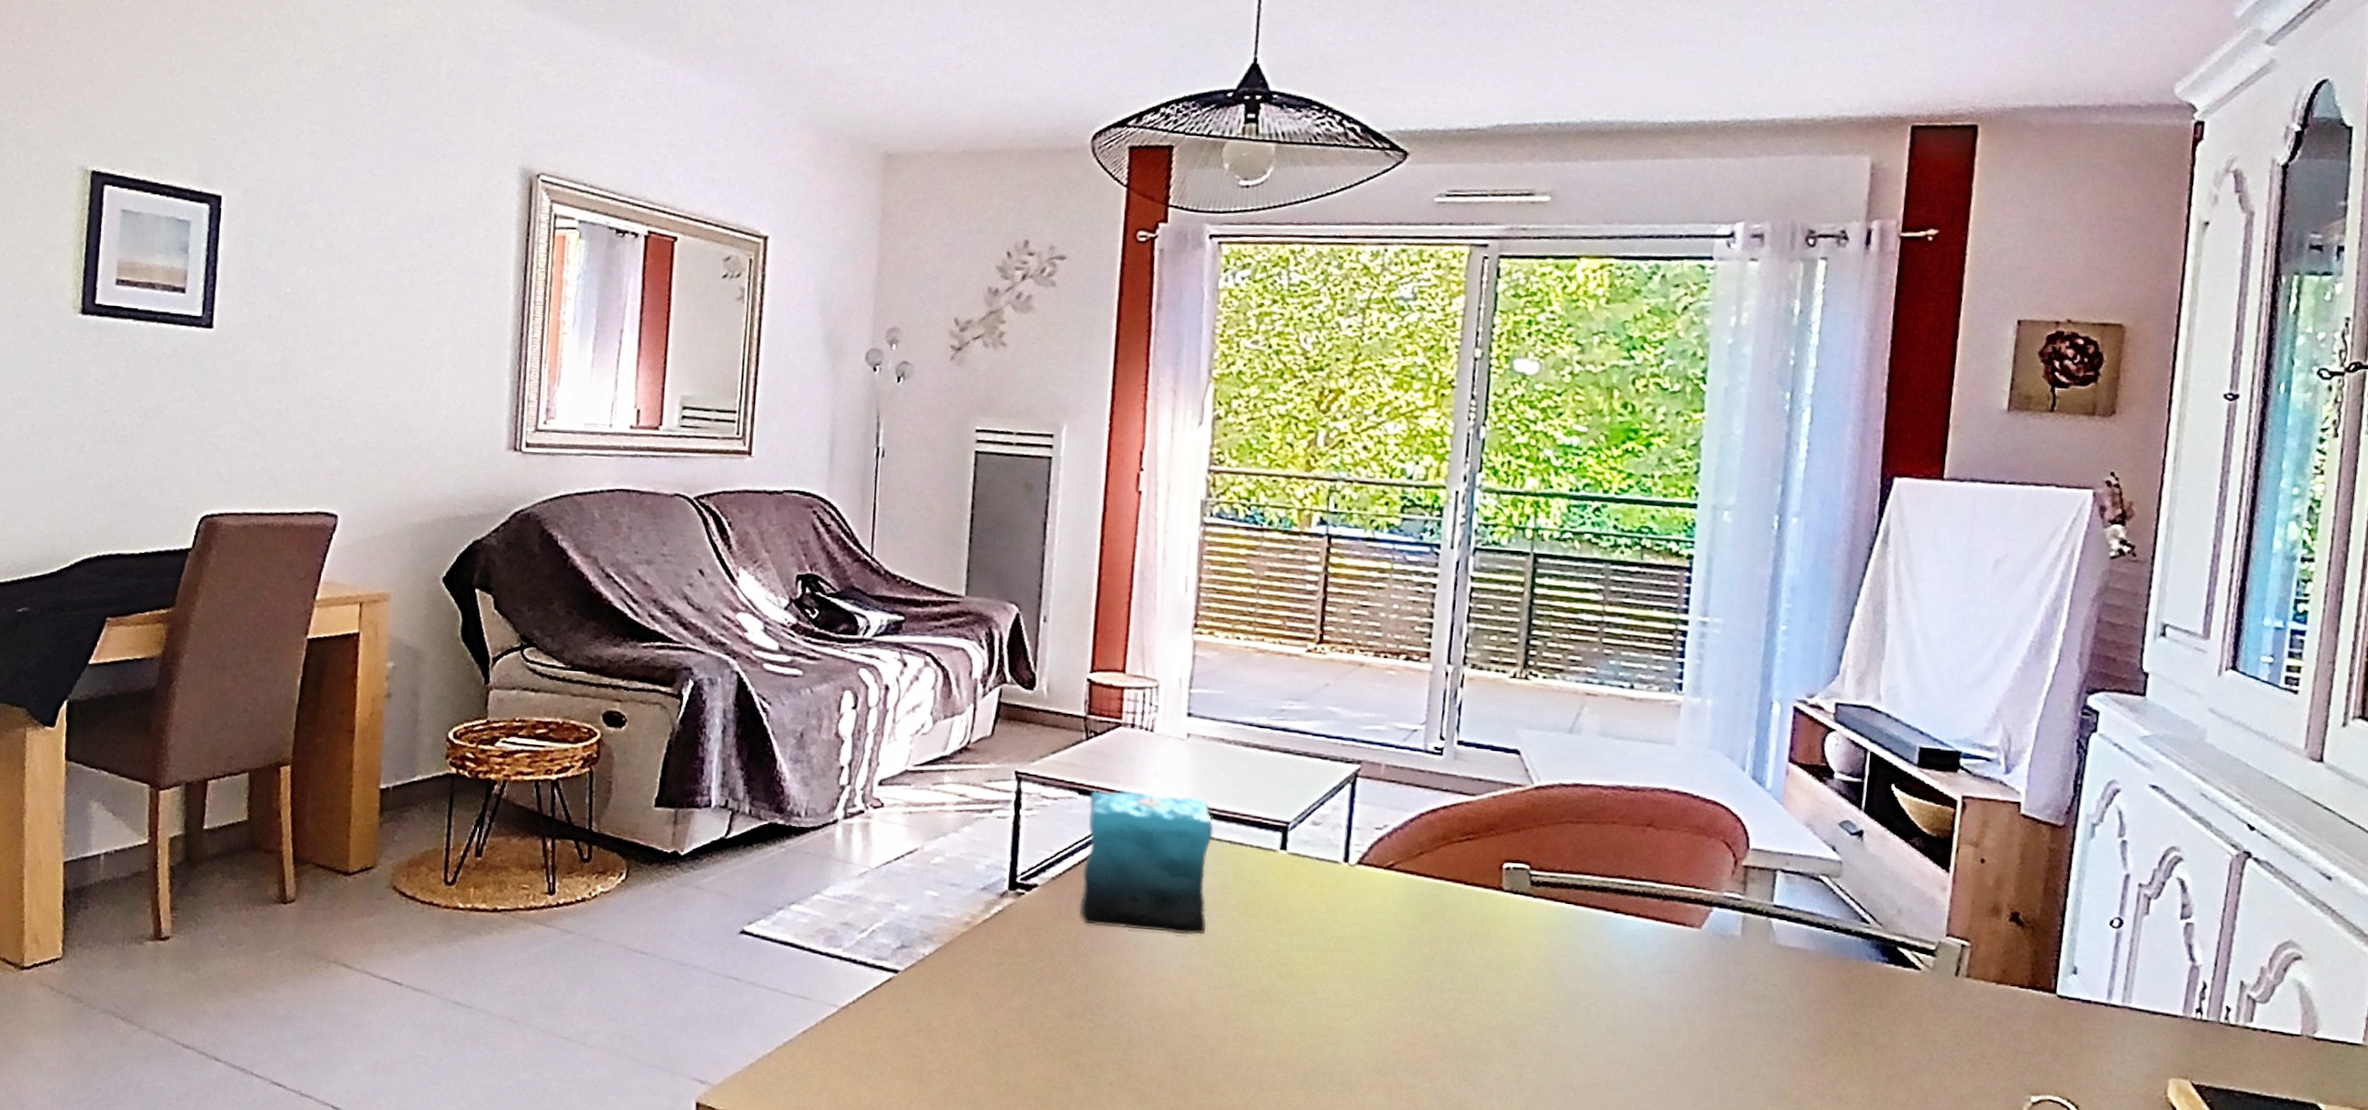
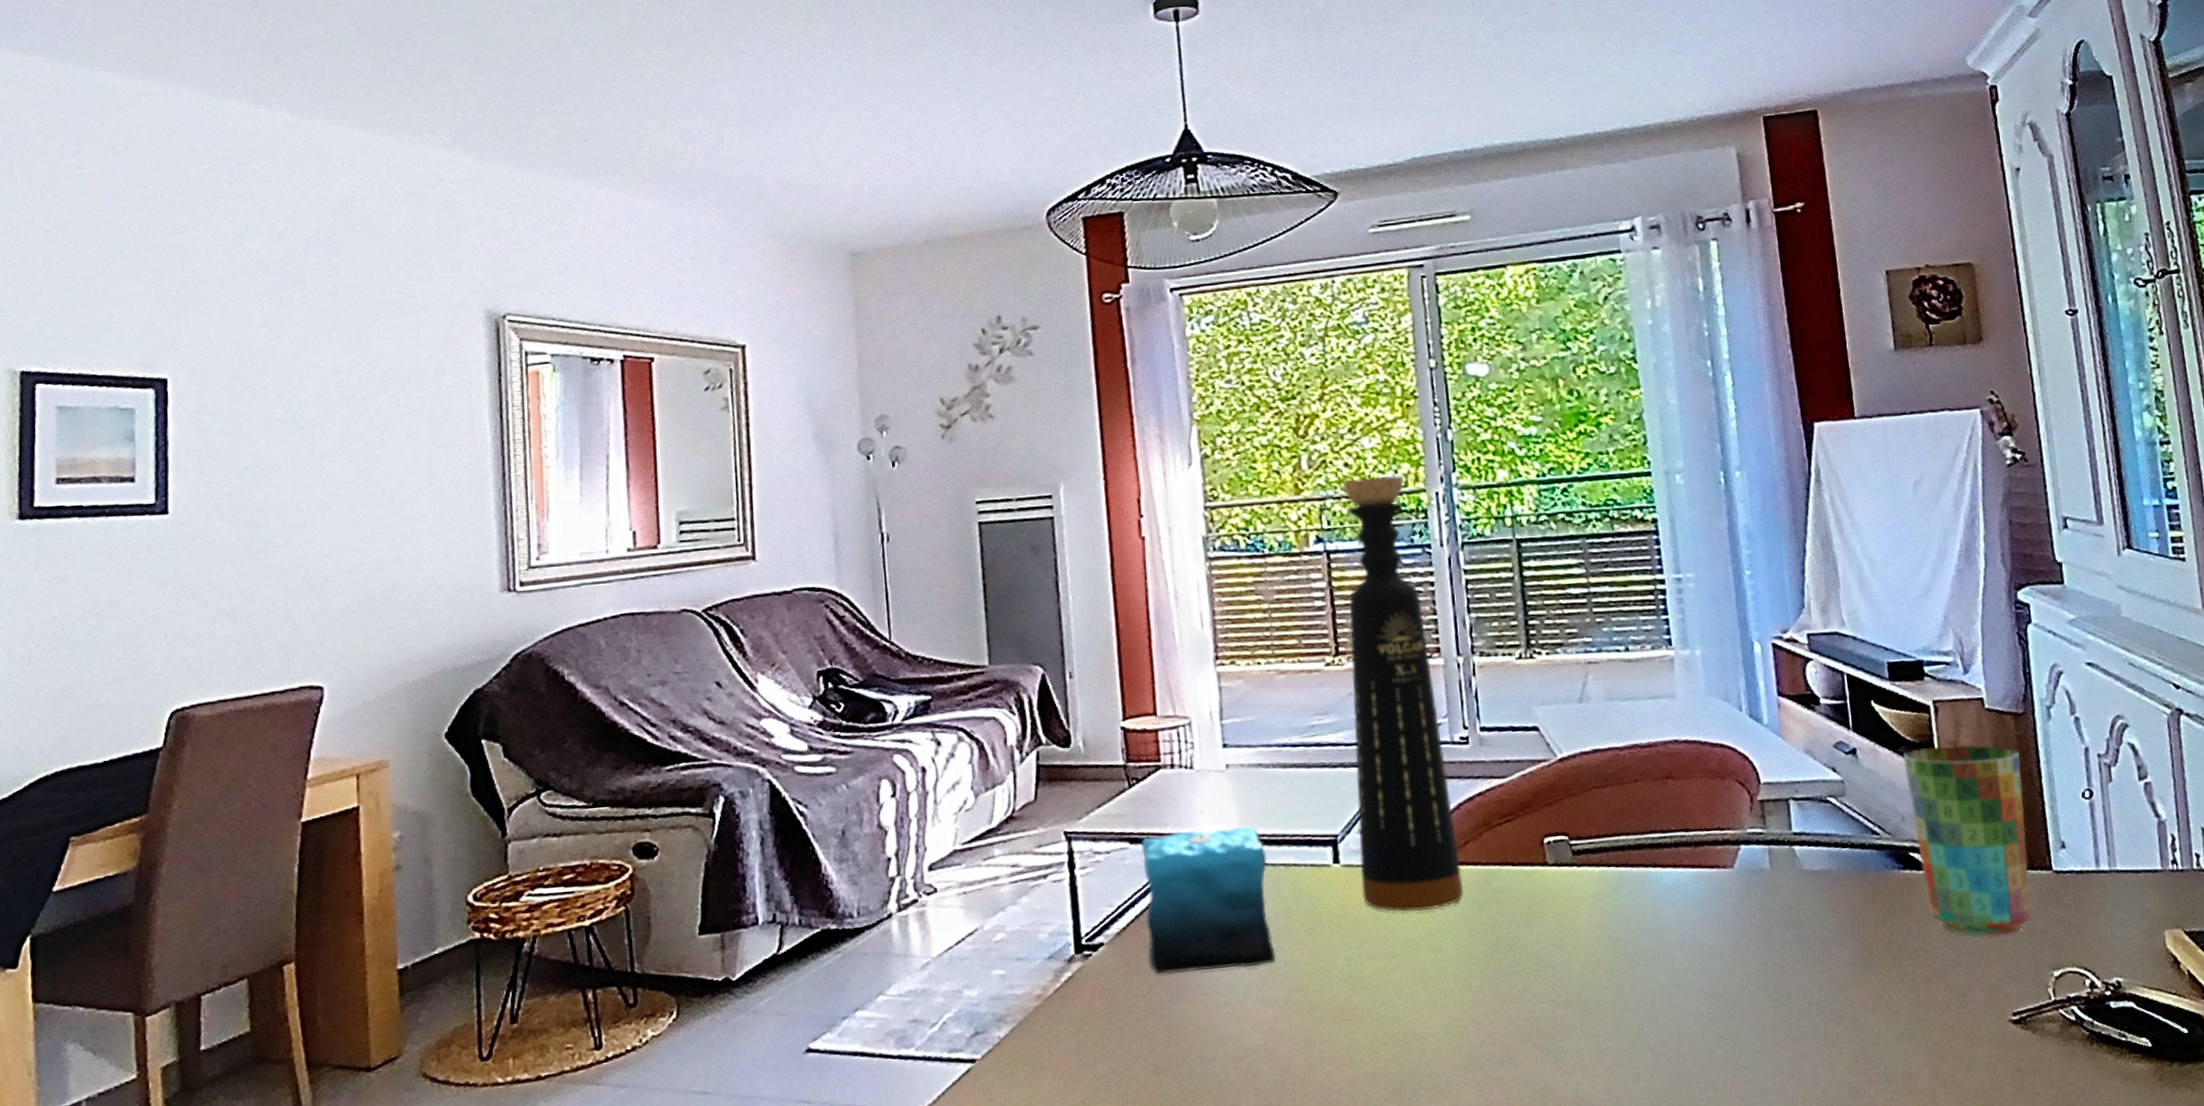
bottle: none [1304,464,1425,913] -> present [1342,475,1463,912]
cup: none [1906,842,2048,1050] -> present [1903,745,2031,936]

